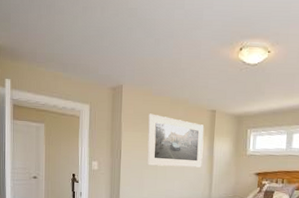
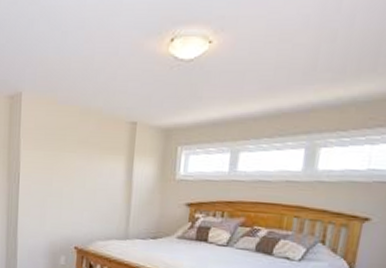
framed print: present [146,113,204,168] -> none [50,127,122,196]

